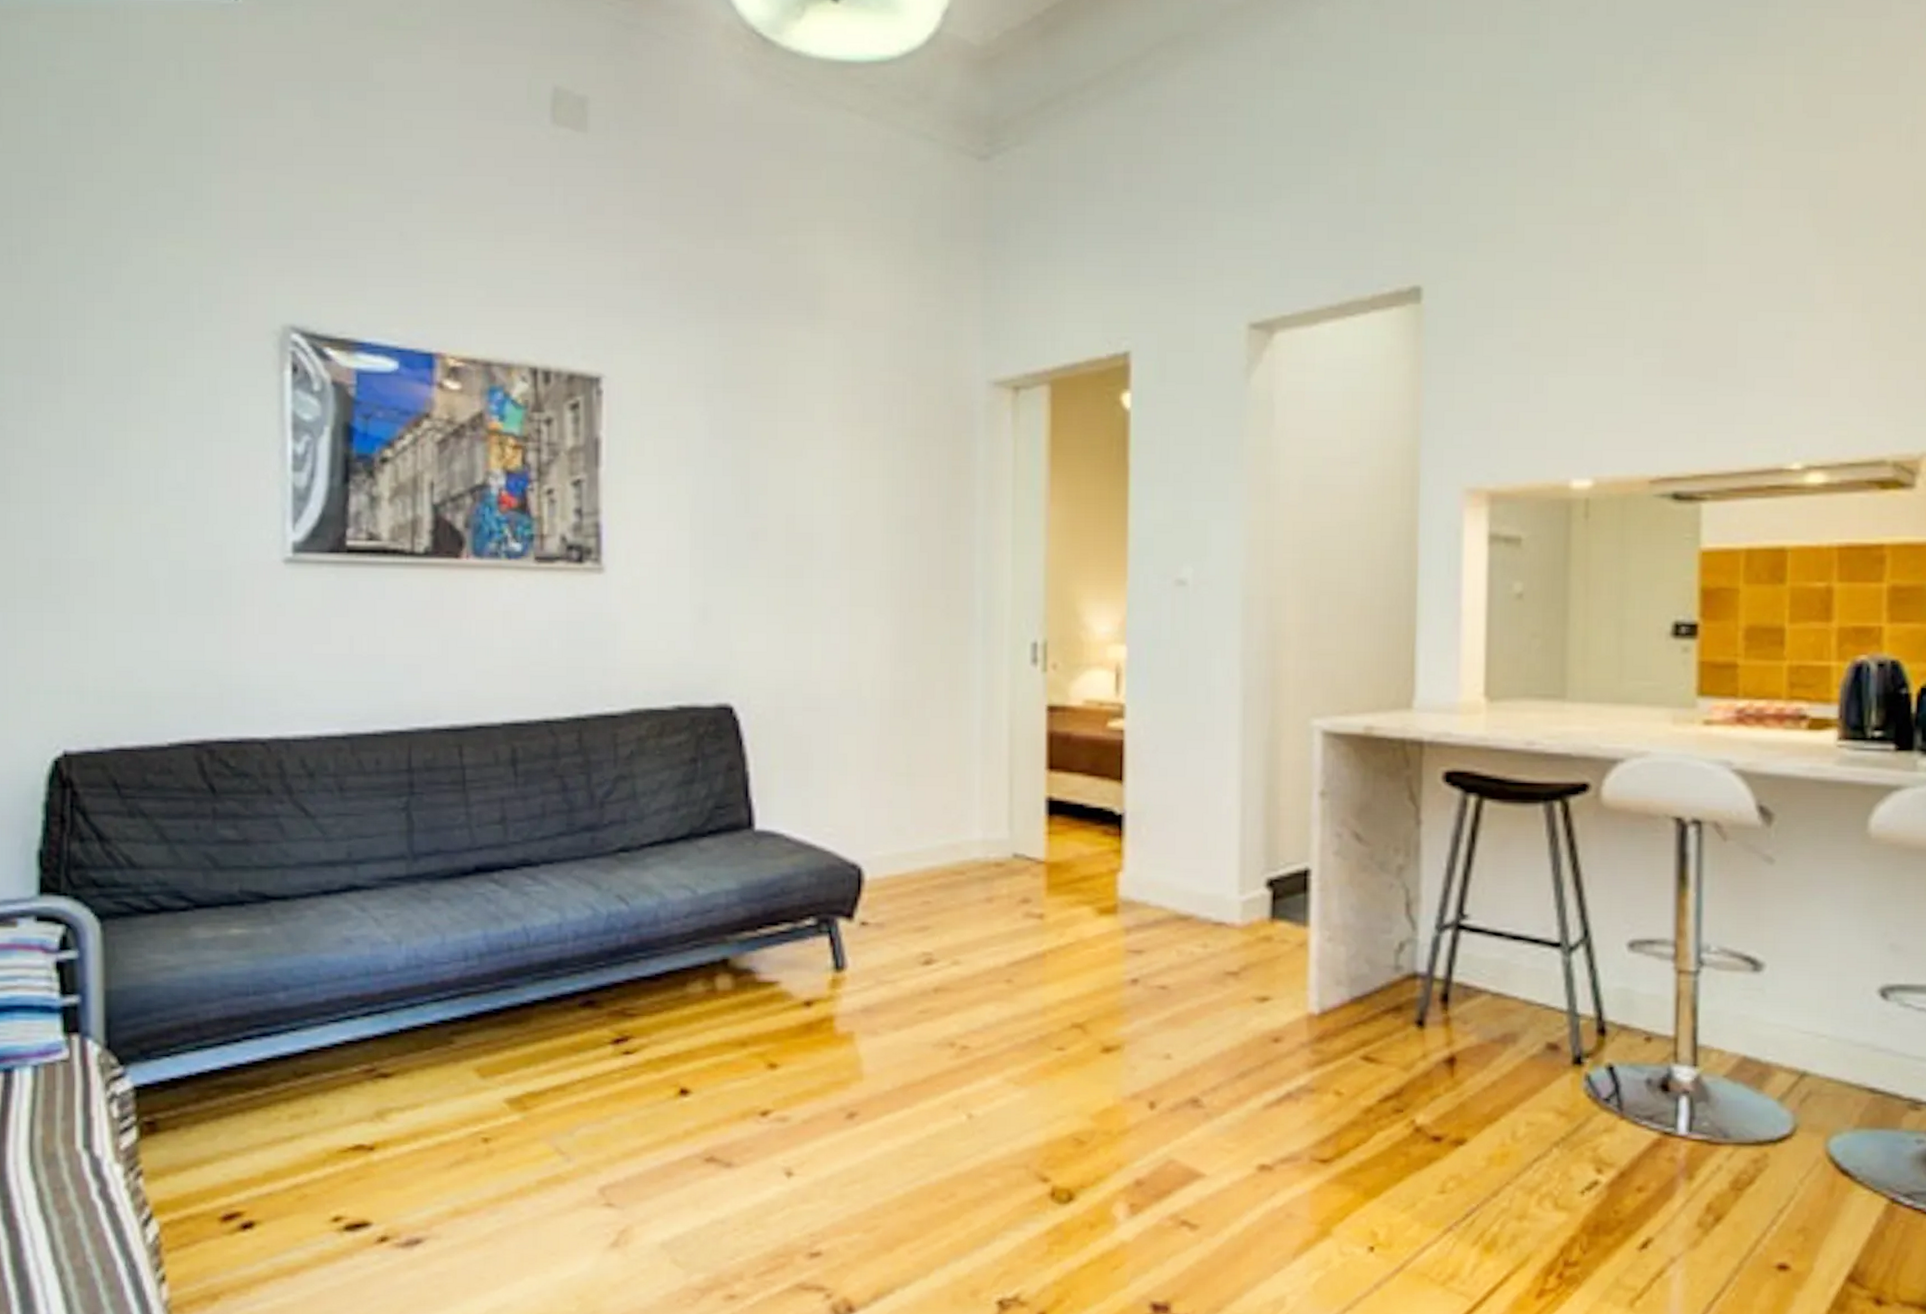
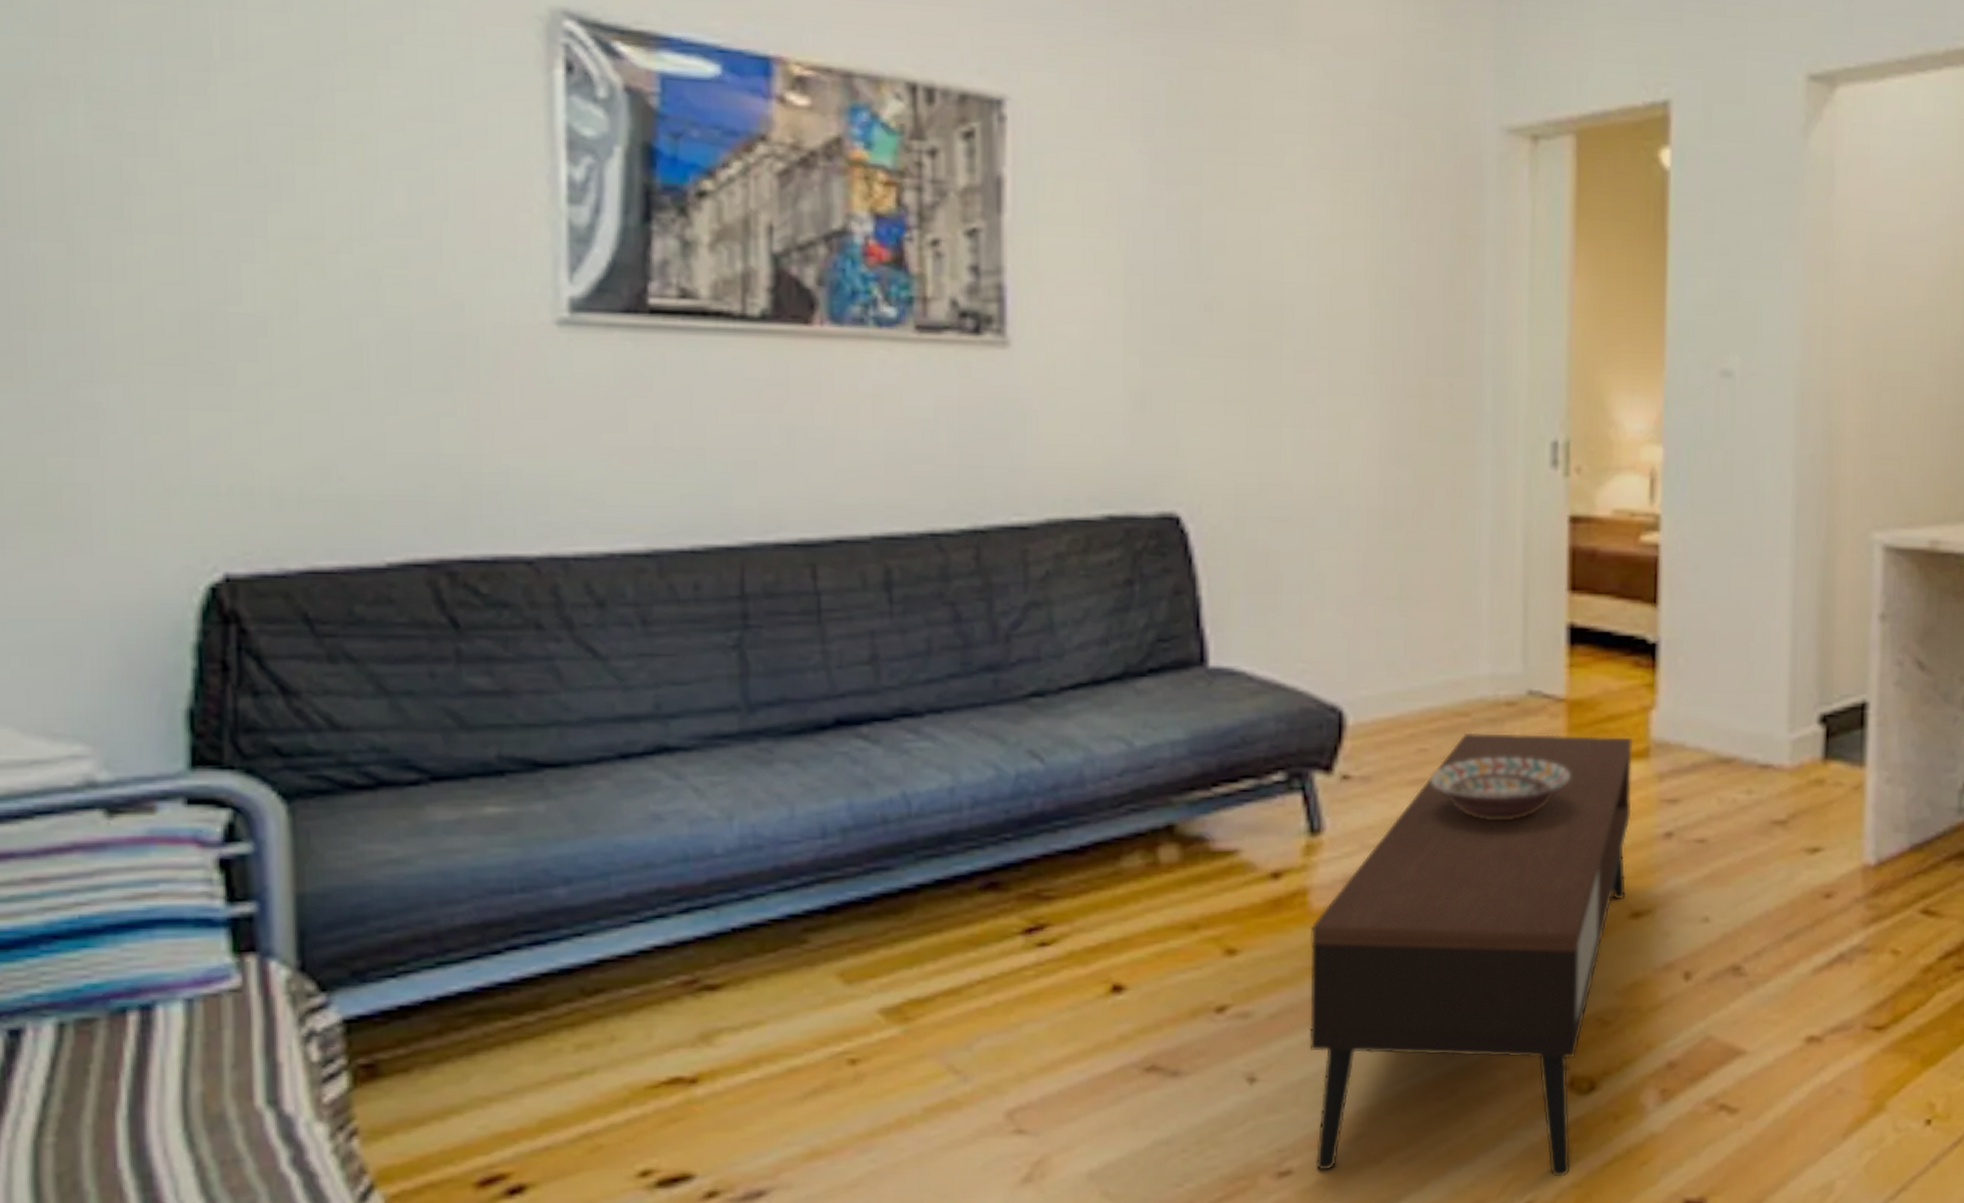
coffee table: none [835,888,1102,1275] -> present [1309,732,1632,1177]
decorative bowl: none [931,909,1050,964] -> present [1428,756,1571,821]

